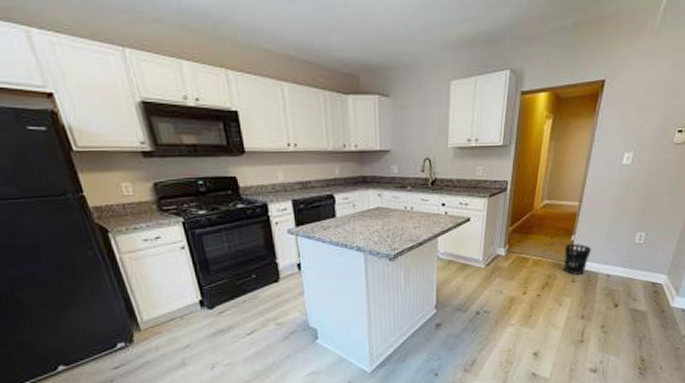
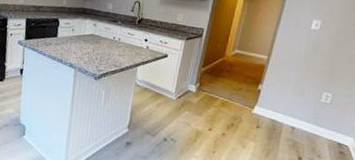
wastebasket: present [563,243,592,275] -> none [249,91,278,122]

